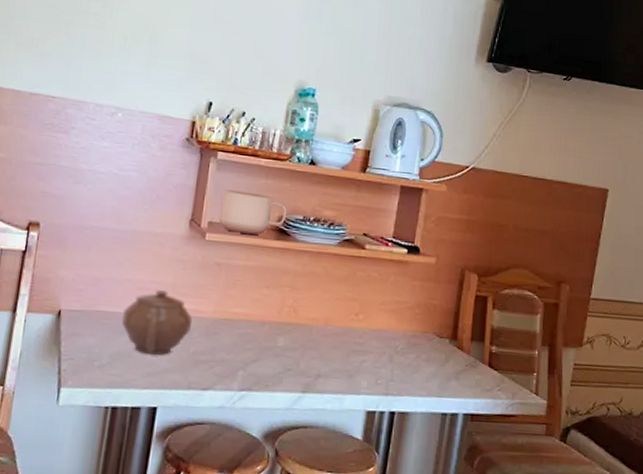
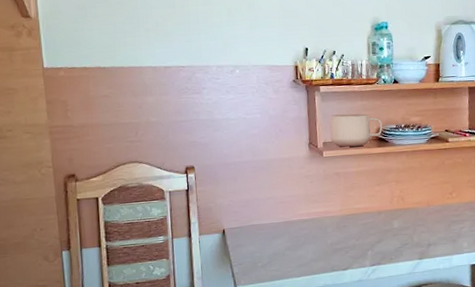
teapot: present [122,290,193,356] -> none [272,201,326,251]

